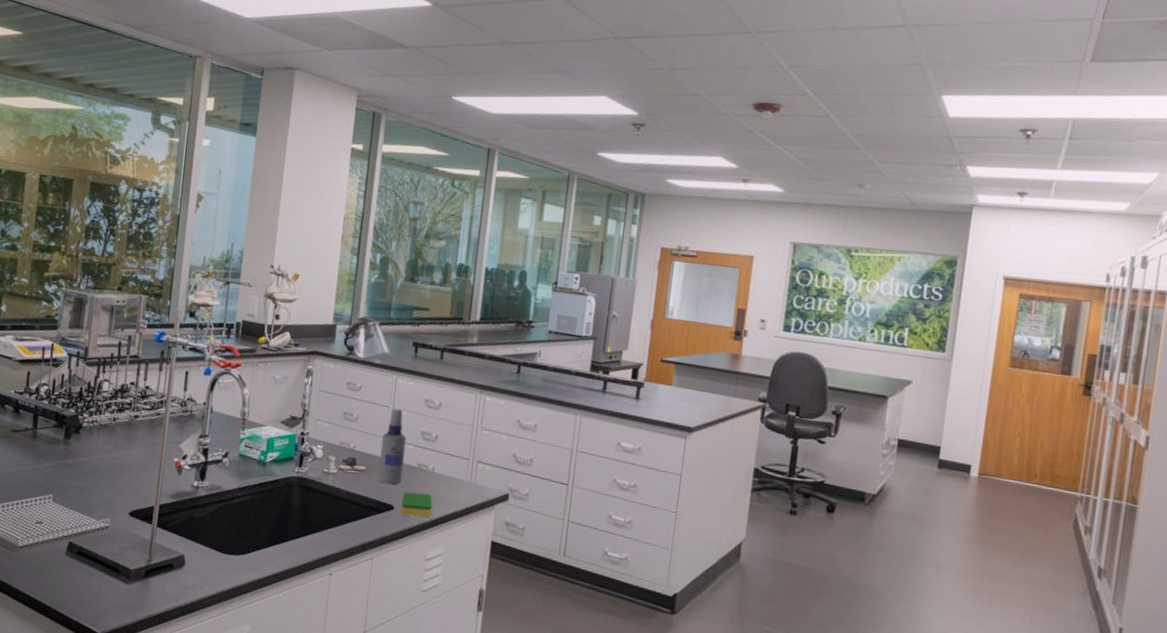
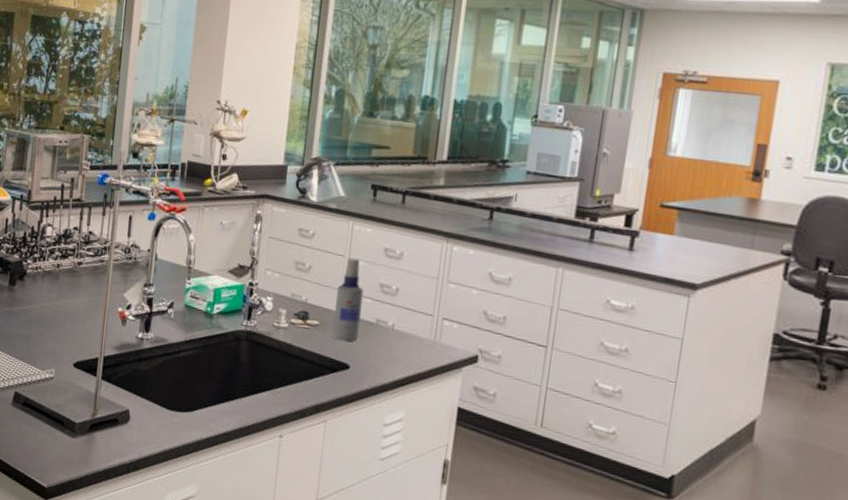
dish sponge: present [400,491,433,518] -> none [356,349,392,379]

